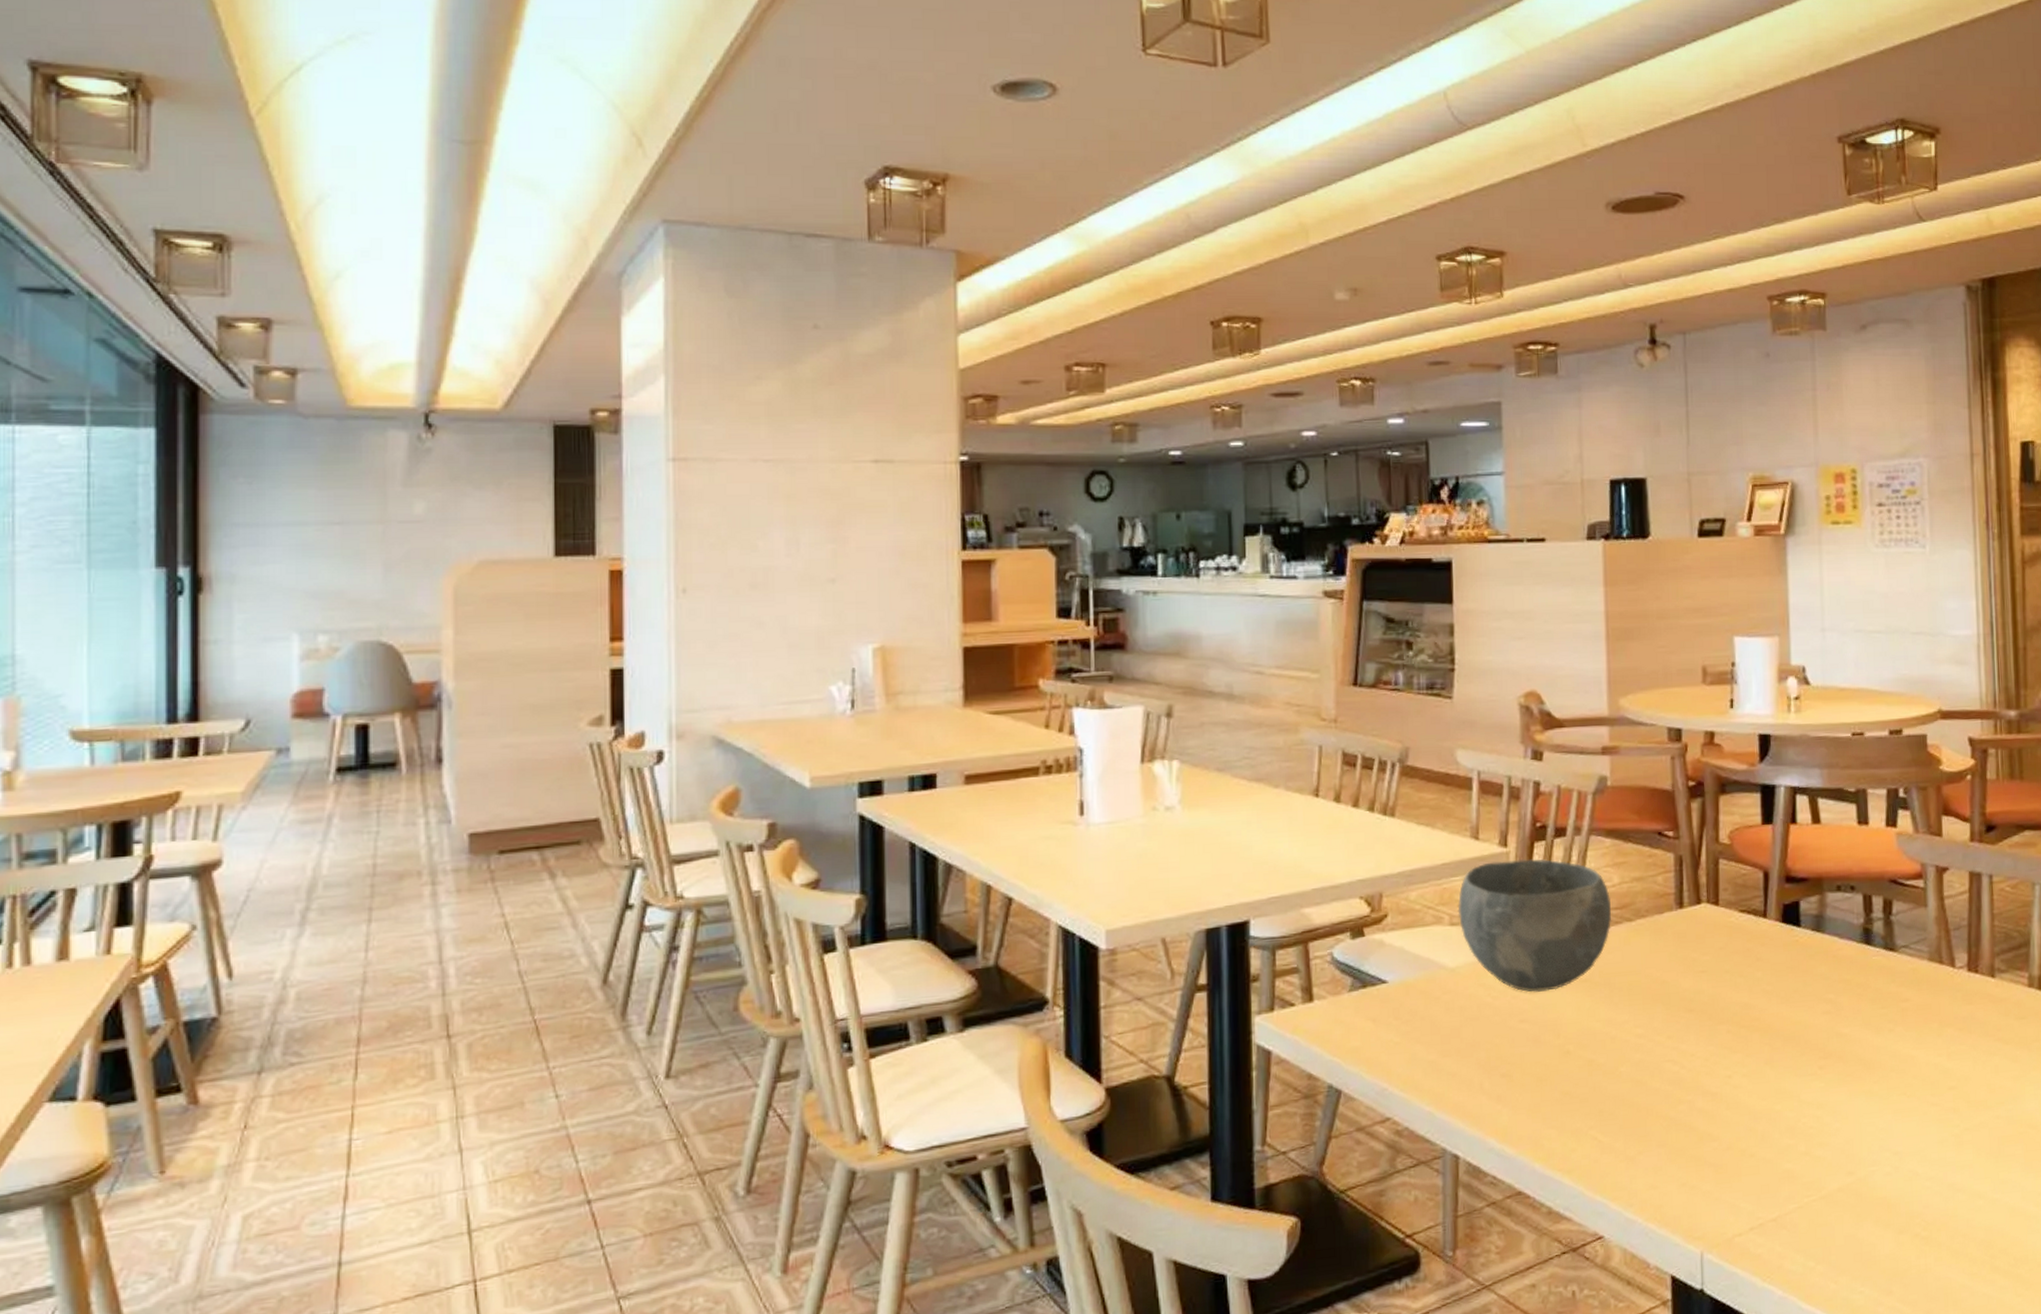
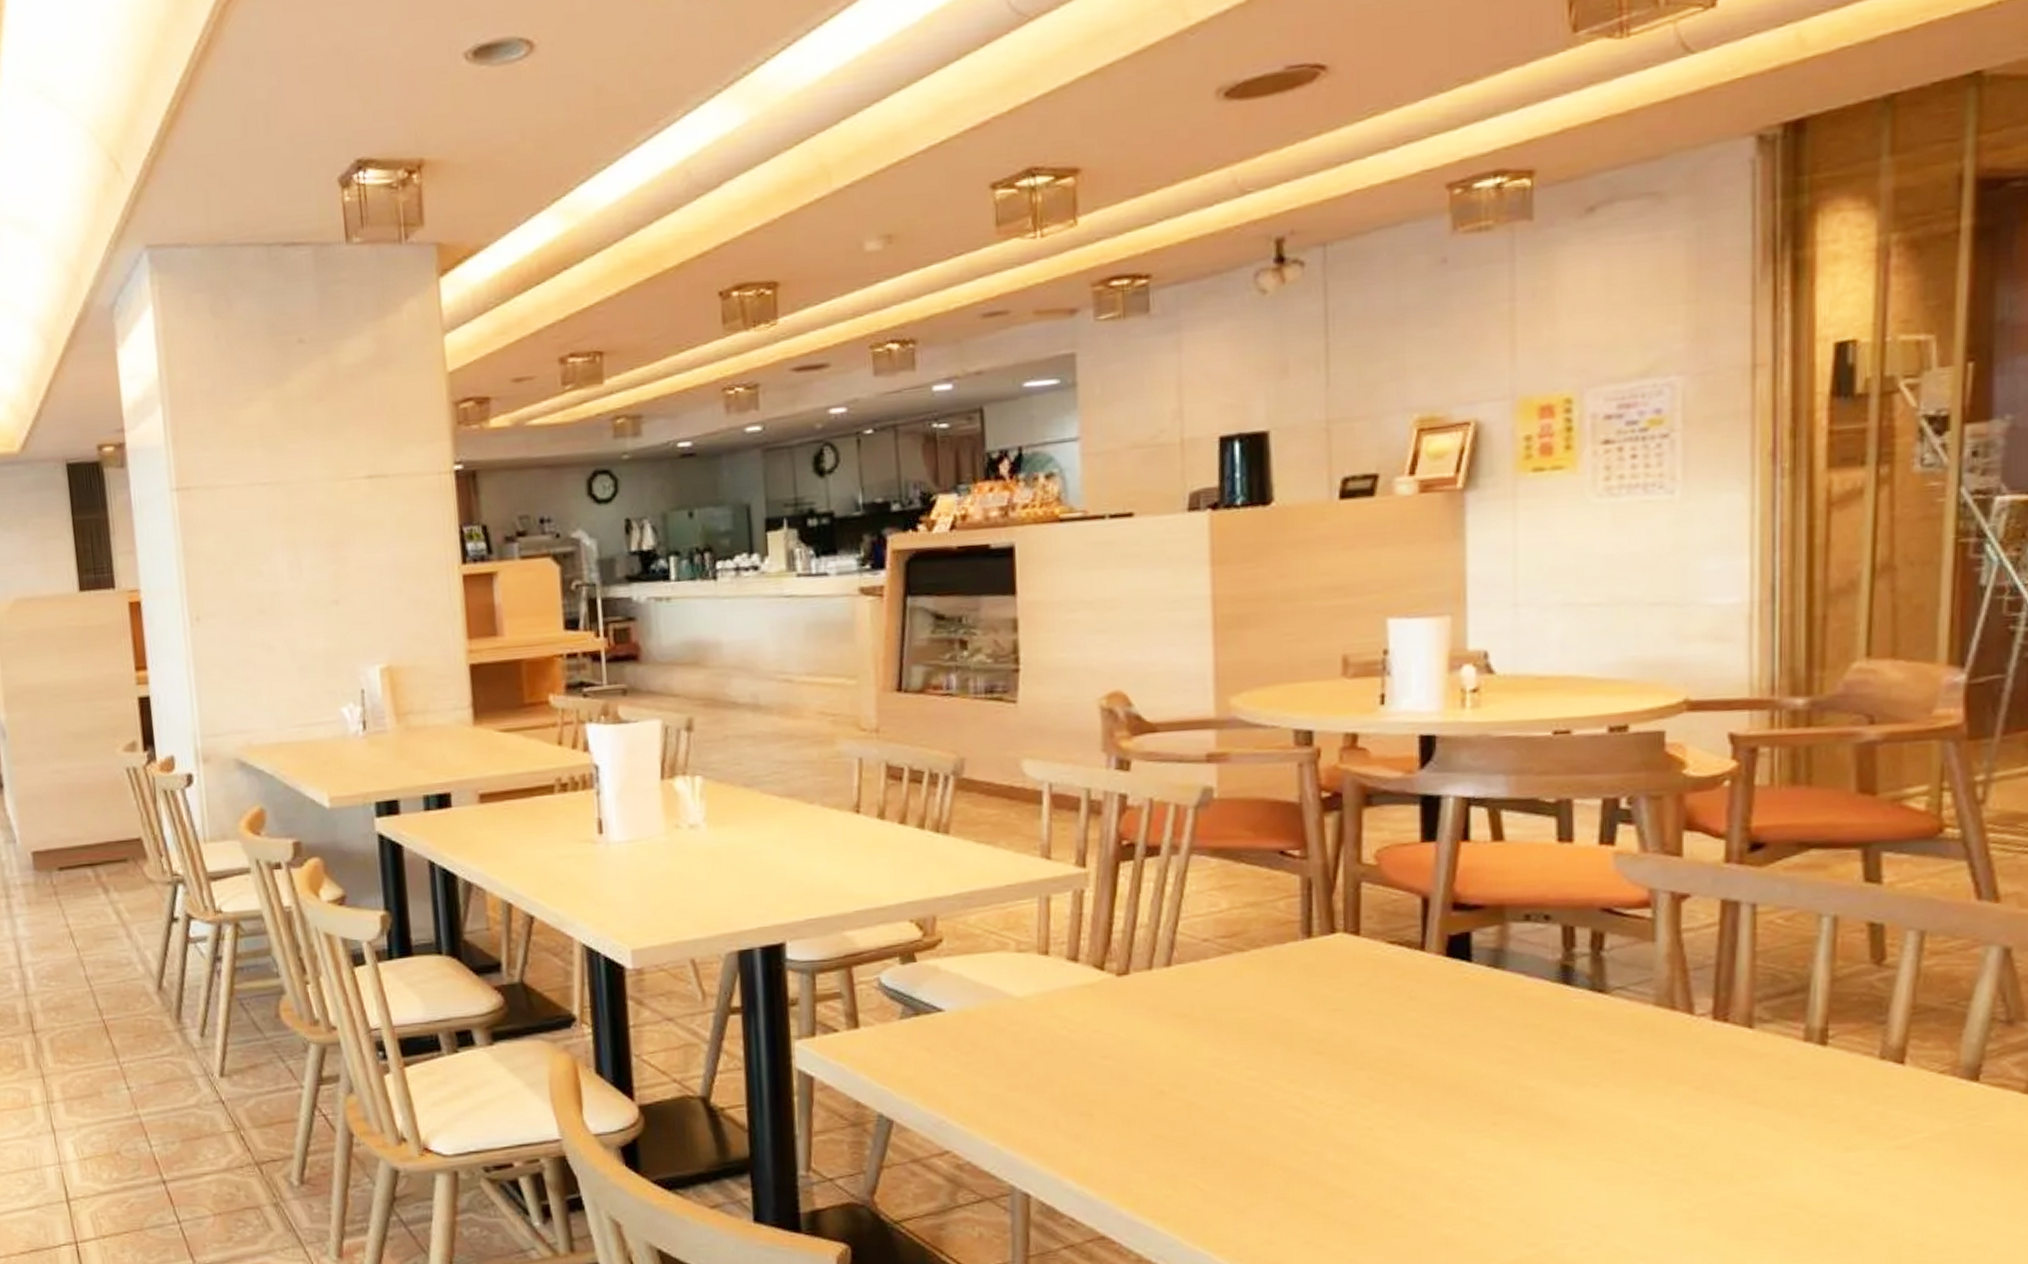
bowl: present [1457,858,1612,993] -> none [1025,880,1219,1027]

